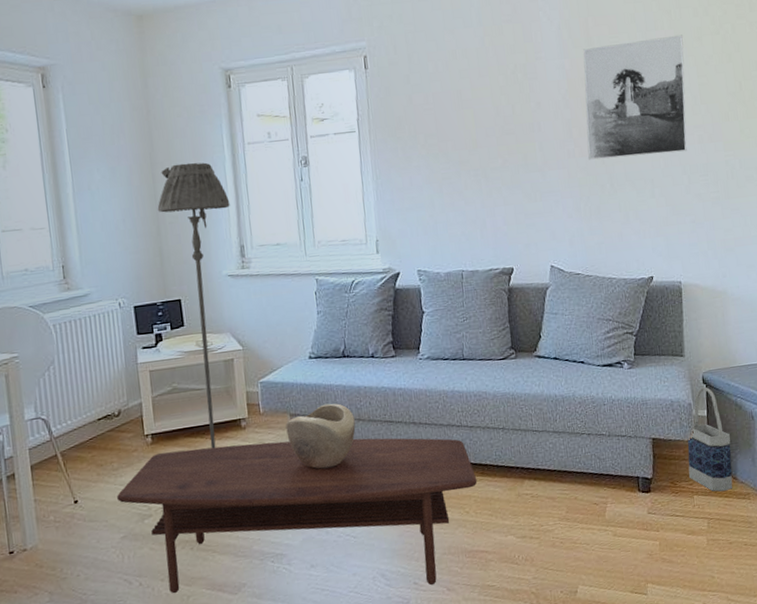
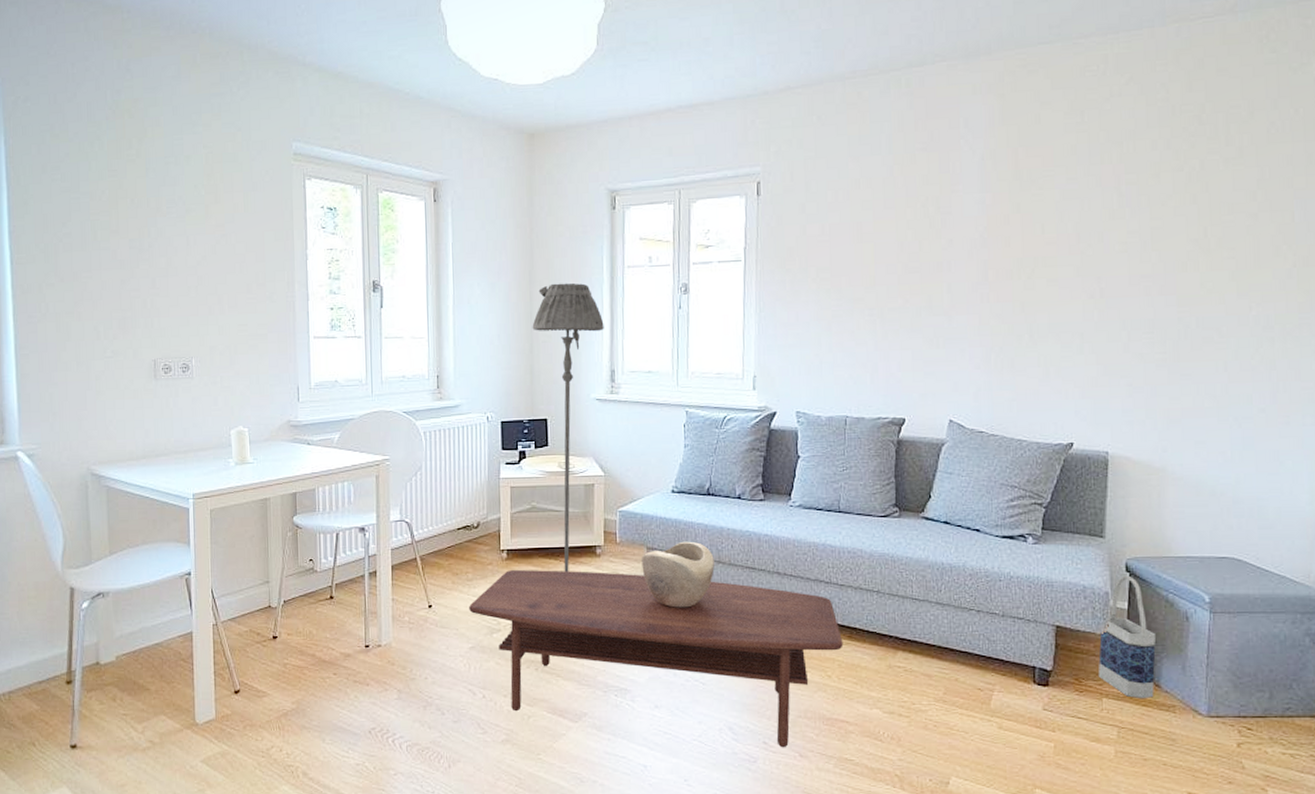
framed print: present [583,34,687,160] -> none [1005,170,1136,307]

